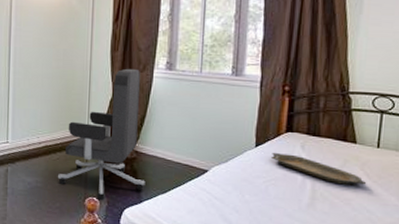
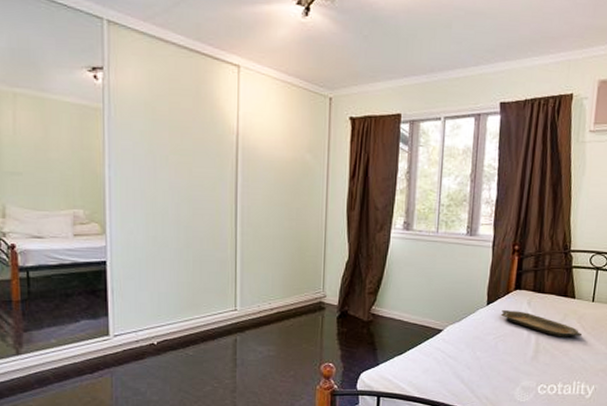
office chair: present [58,68,145,200] -> none [292,228,382,365]

